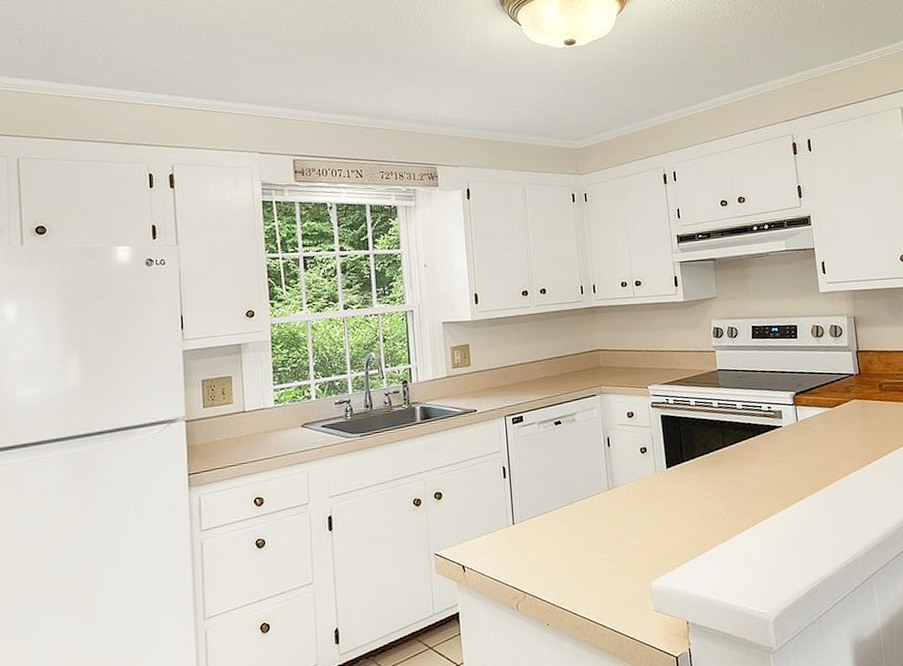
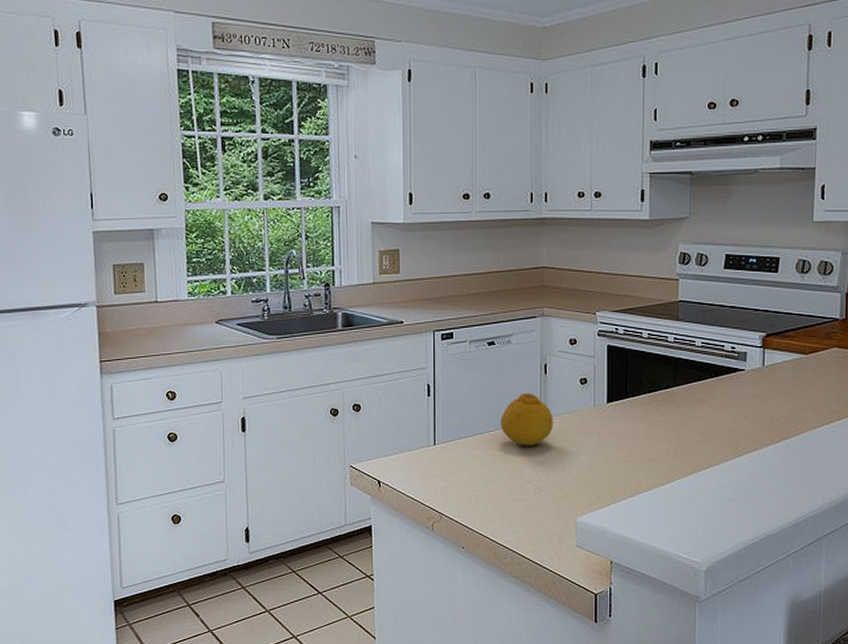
fruit: none [572,465,621,517] -> present [501,393,553,446]

